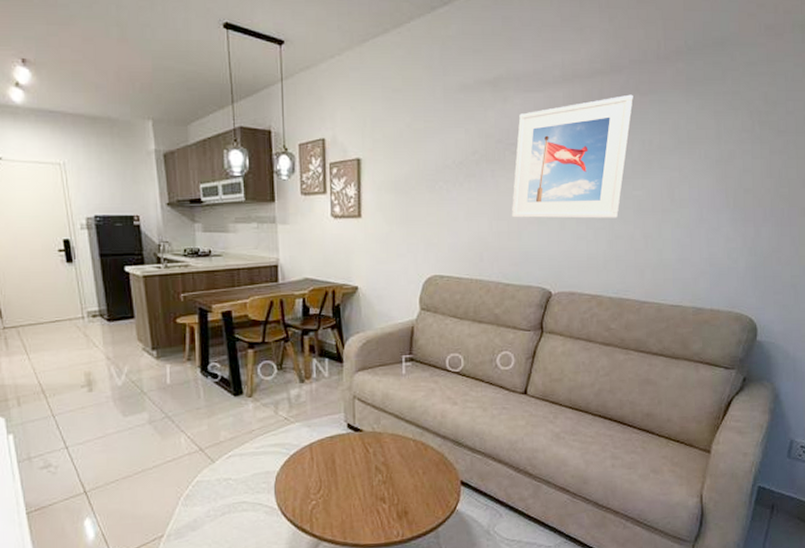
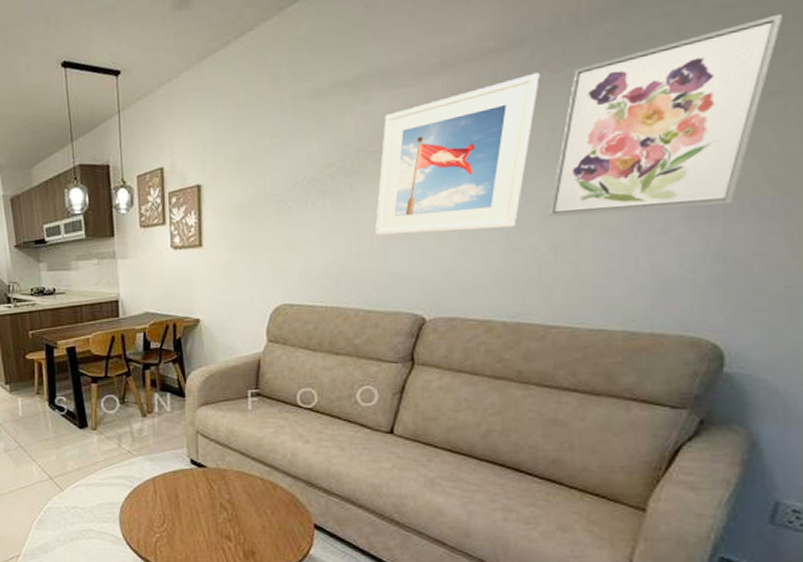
wall art: none [641,74,785,213] -> present [549,13,783,217]

